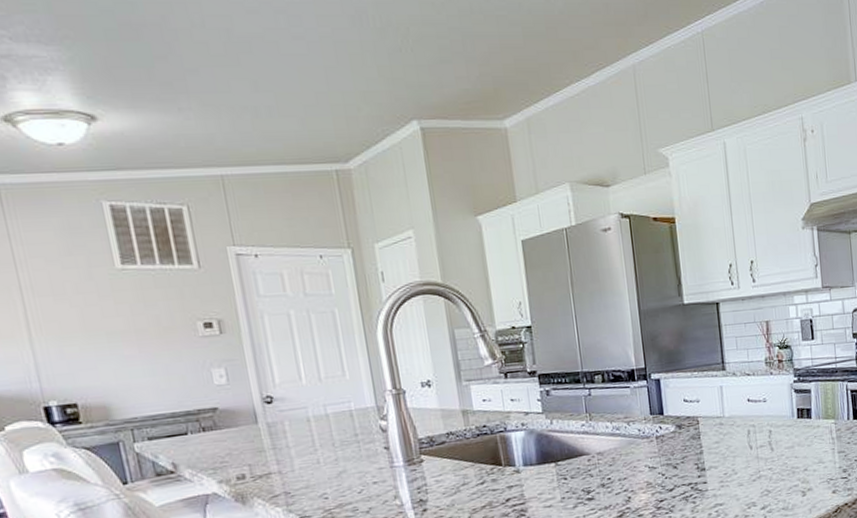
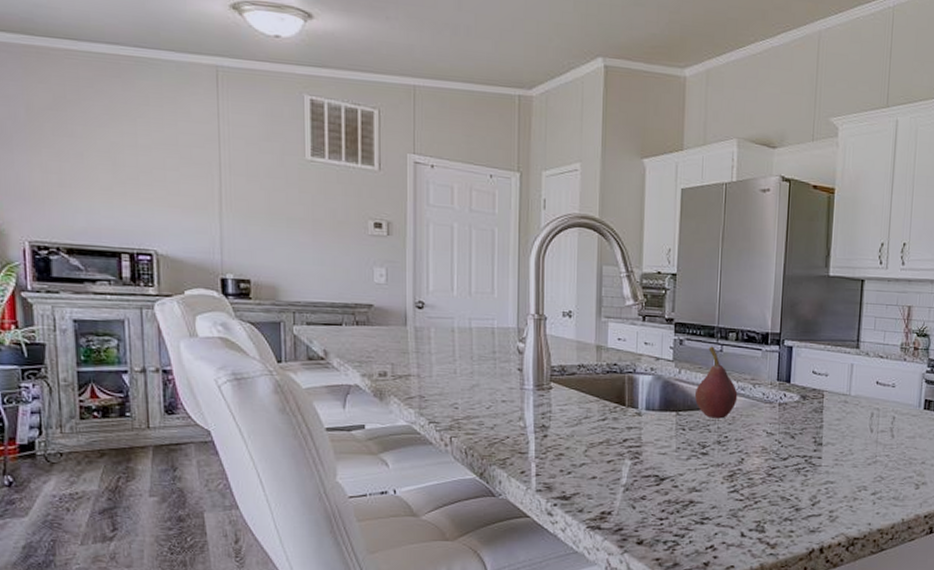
fruit: none [570,392,614,463] -> present [694,346,738,419]

